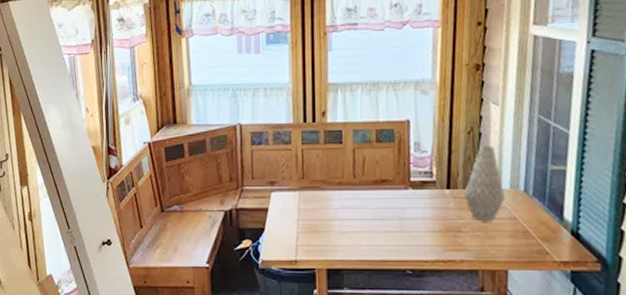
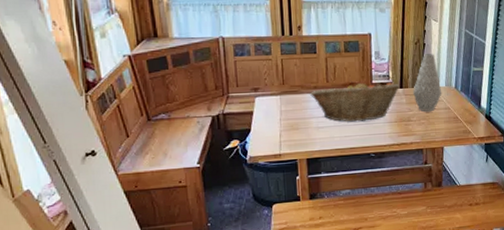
fruit basket: none [332,178,446,228] -> present [309,81,400,122]

